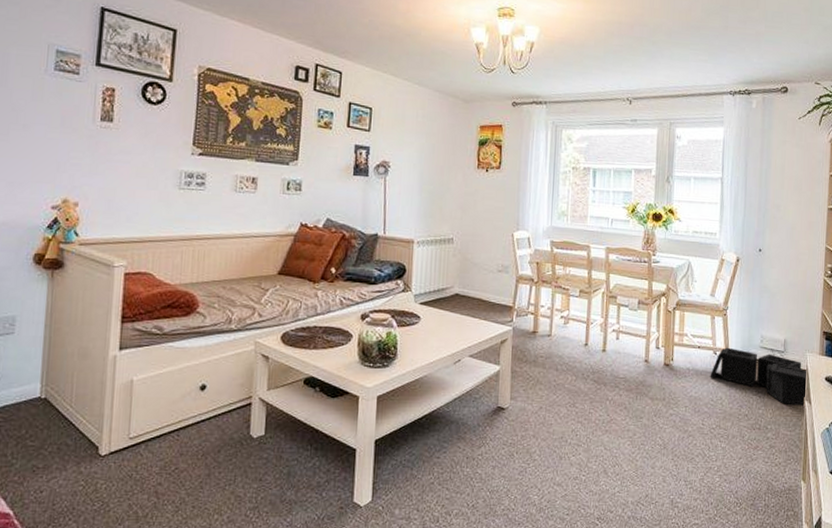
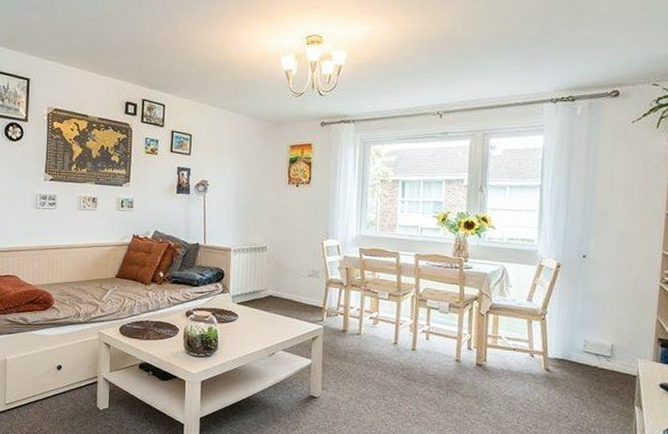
storage bin: present [710,347,807,407] -> none [526,350,638,412]

